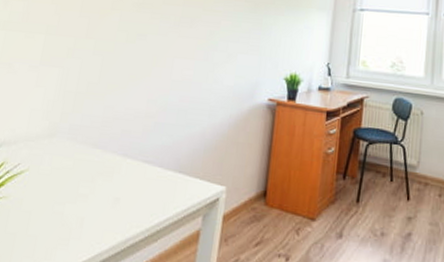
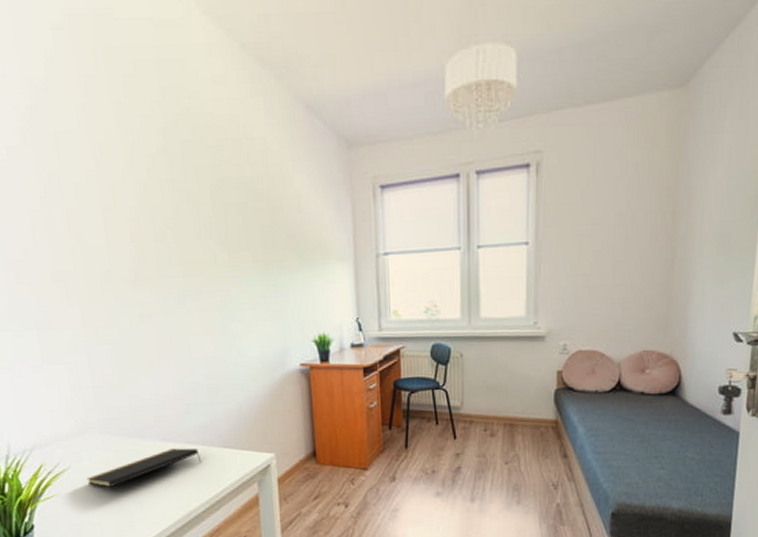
notepad: none [39,165,154,198] -> present [86,448,202,488]

